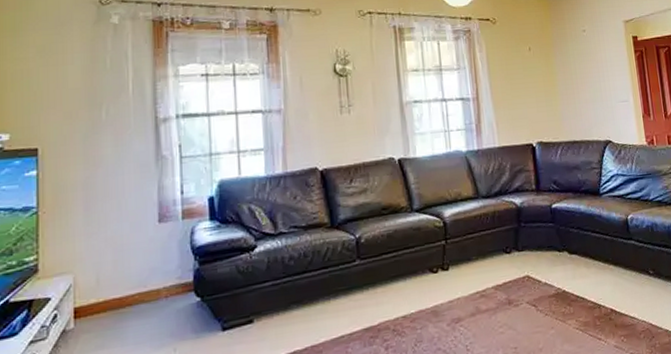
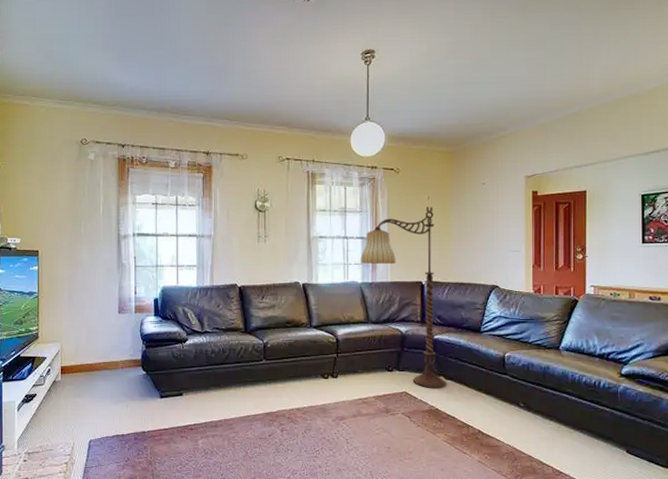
floor lamp: none [462,59,572,268] -> present [360,207,447,389]

